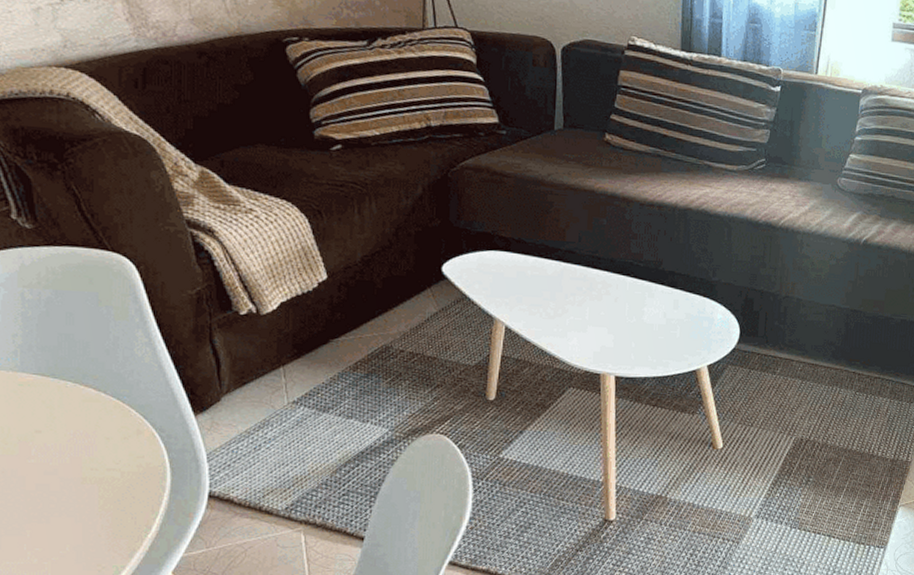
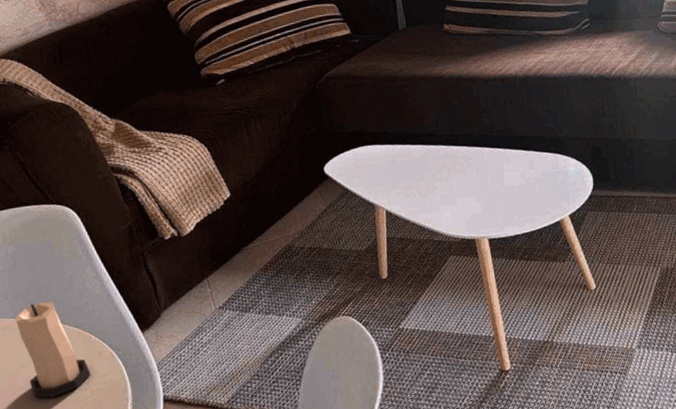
candle: none [38,360,124,473] -> present [15,302,91,398]

